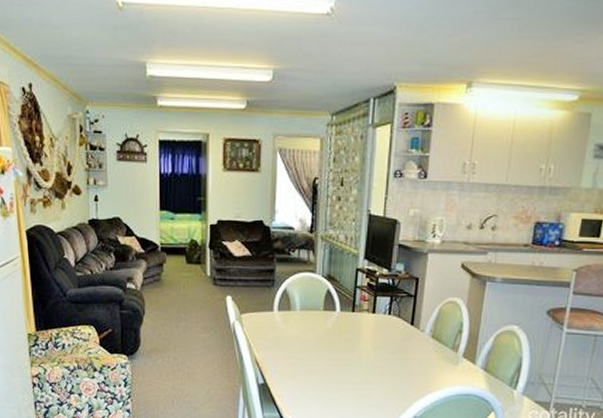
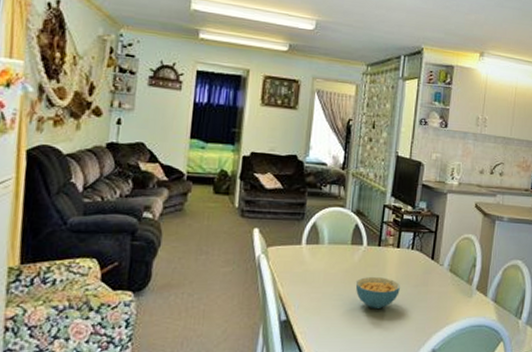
cereal bowl: none [330,343,377,374] -> present [355,277,400,308]

